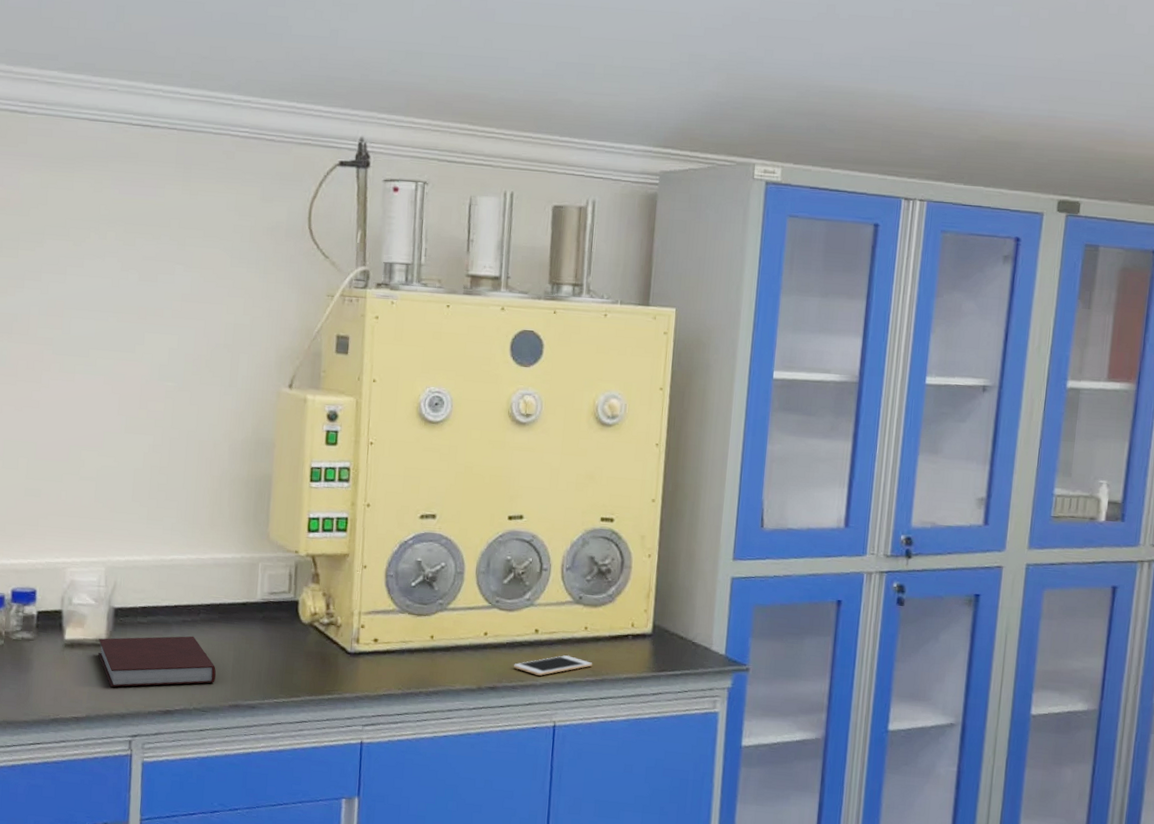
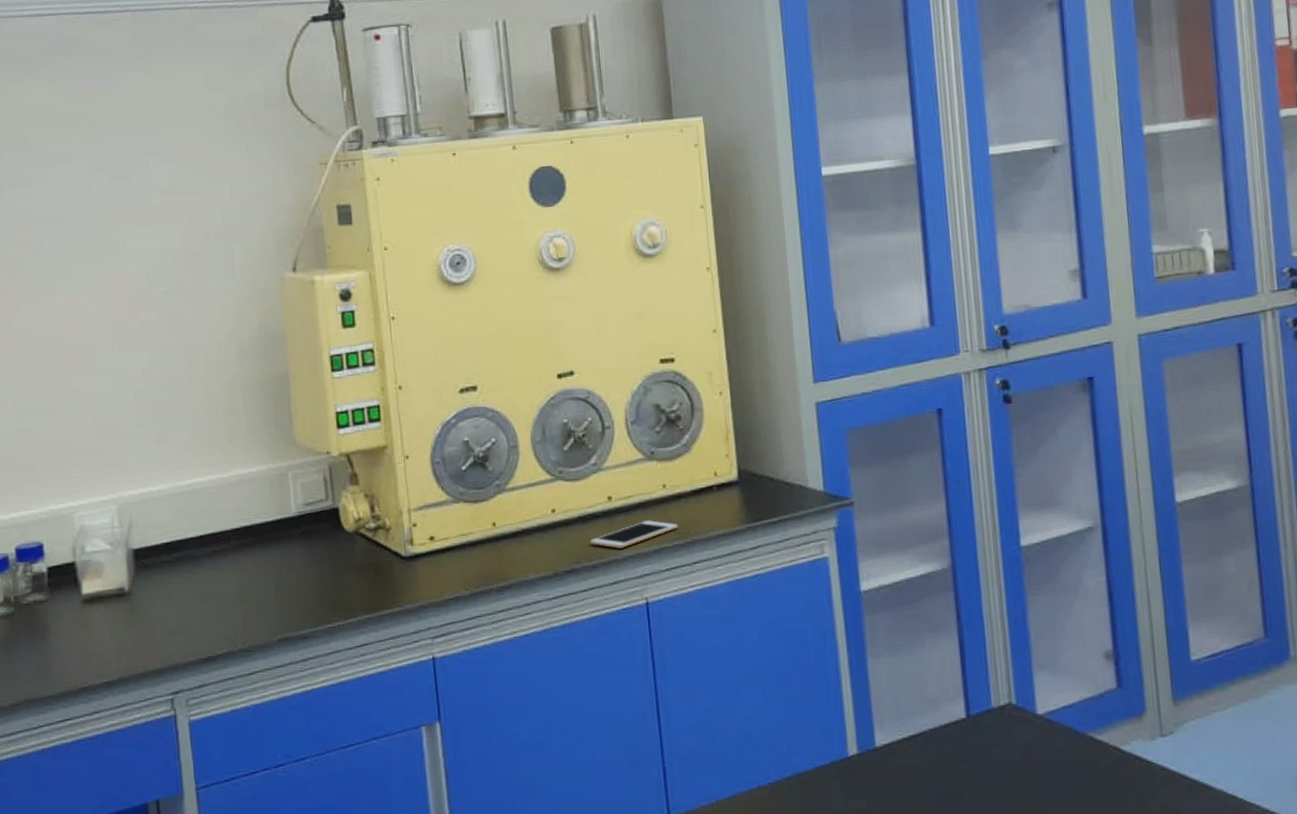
notebook: present [98,636,217,687] -> none [120,567,259,640]

